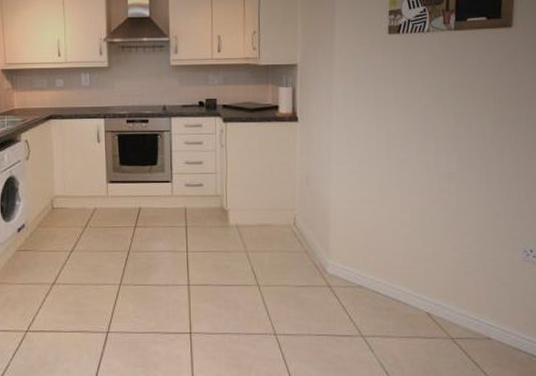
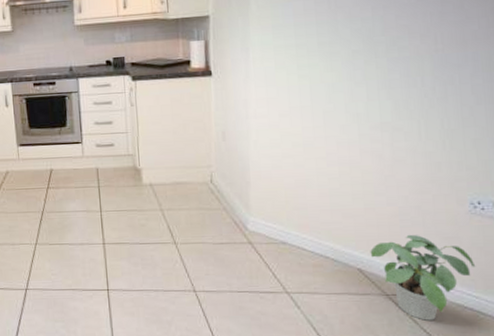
potted plant: none [437,279,529,364] -> present [370,234,476,321]

